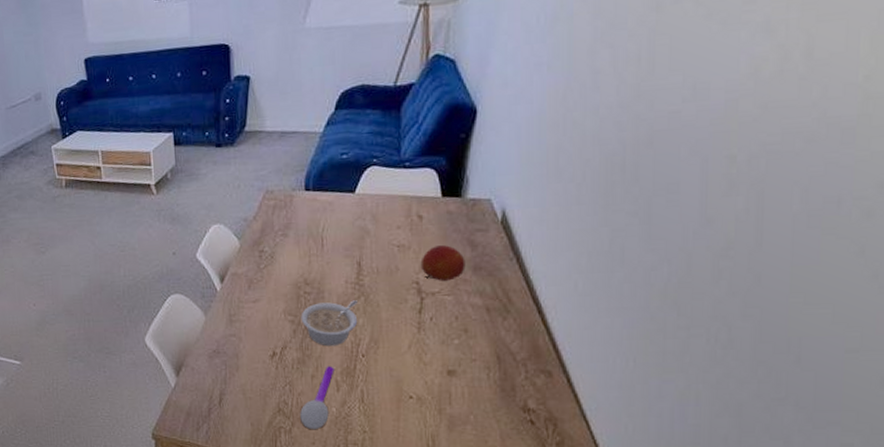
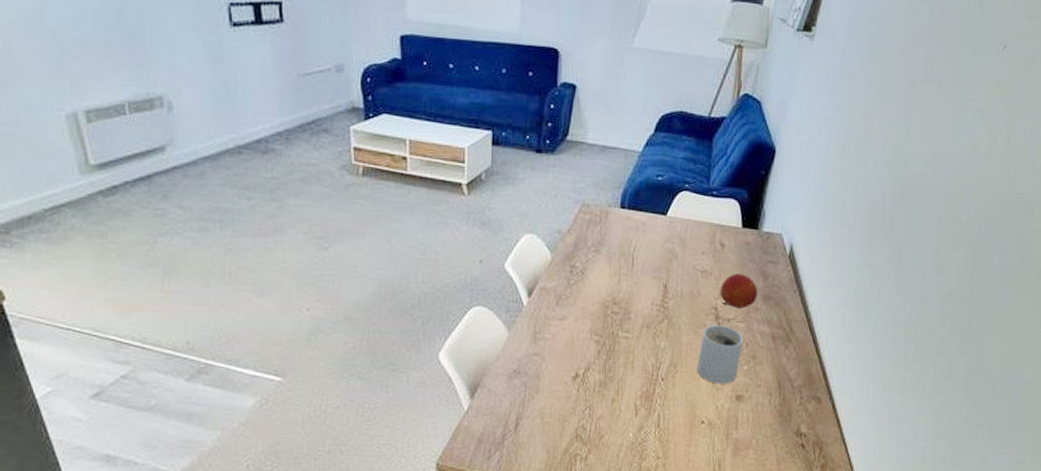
spoon: present [300,366,334,430] -> none [597,389,634,457]
legume: present [301,300,358,347] -> none [606,323,661,369]
mug: none [400,299,452,359] -> present [696,325,744,384]

